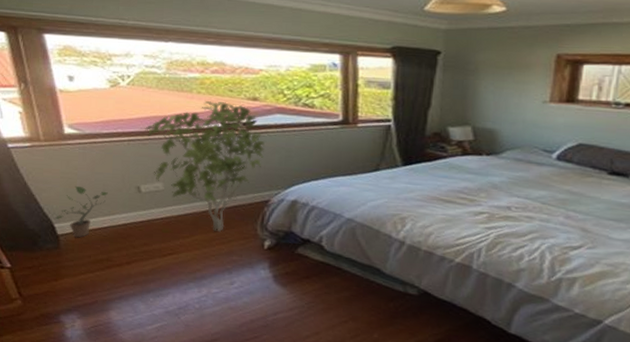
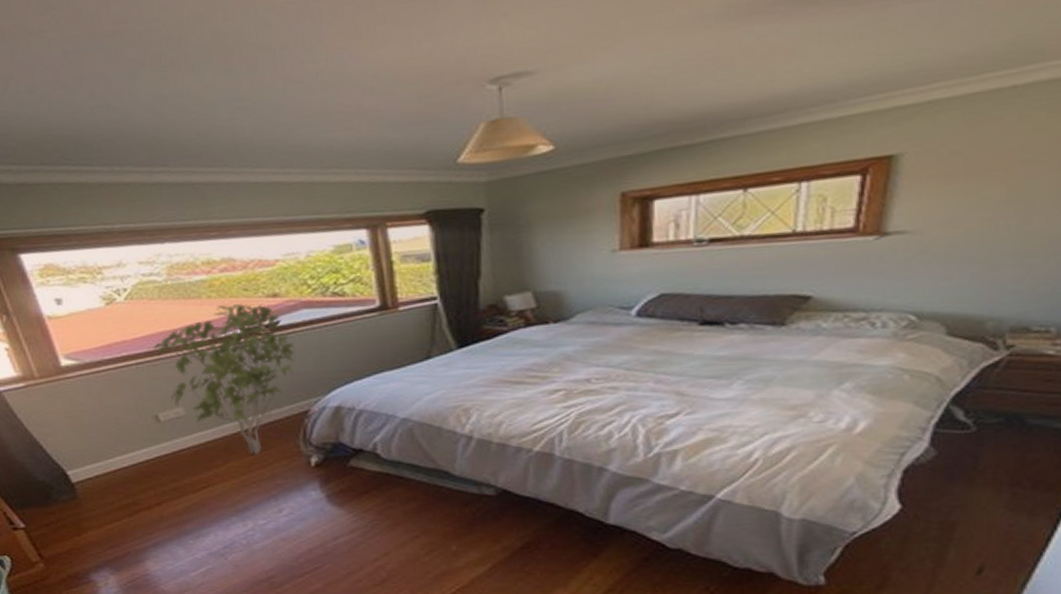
potted plant: present [55,186,108,238] -> none [66,425,122,484]

